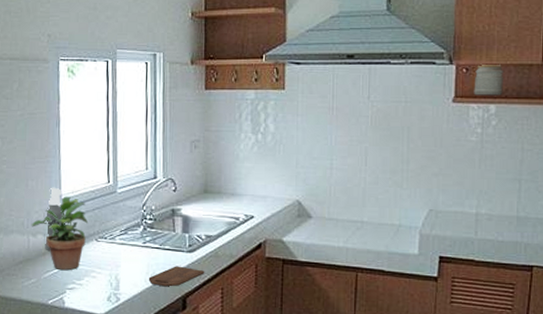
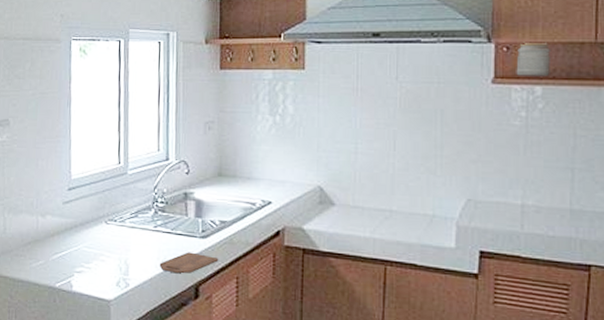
potted plant: present [31,196,89,271] -> none [40,176,98,253]
spray bottle: present [43,187,66,252] -> none [53,167,75,233]

